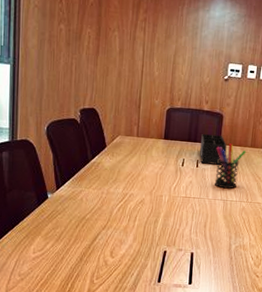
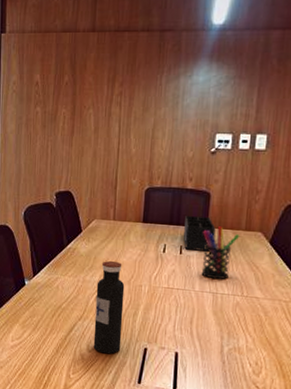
water bottle: none [116,174,147,259] -> present [93,261,125,354]

